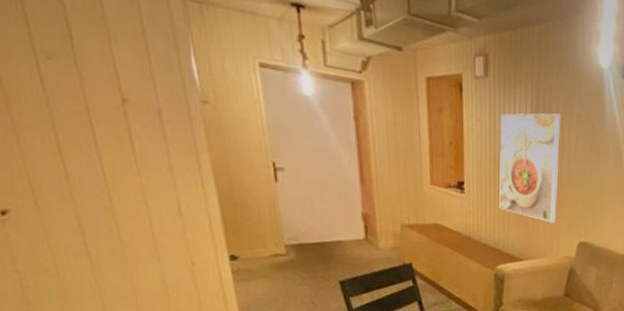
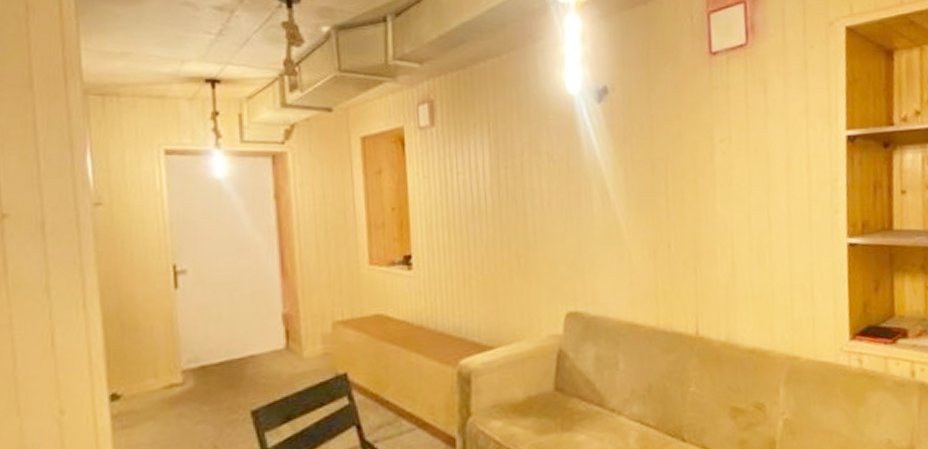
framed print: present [499,113,561,223] -> none [453,155,532,293]

